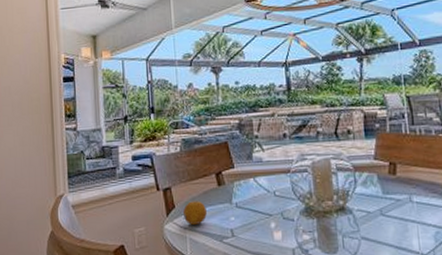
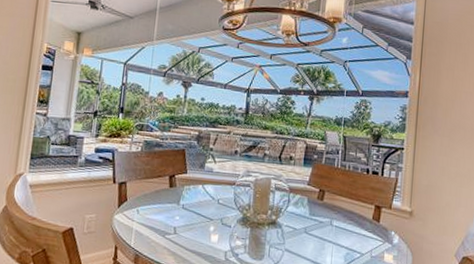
fruit: present [183,201,207,225] -> none [133,197,156,219]

